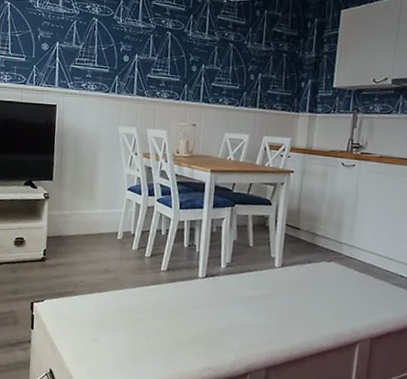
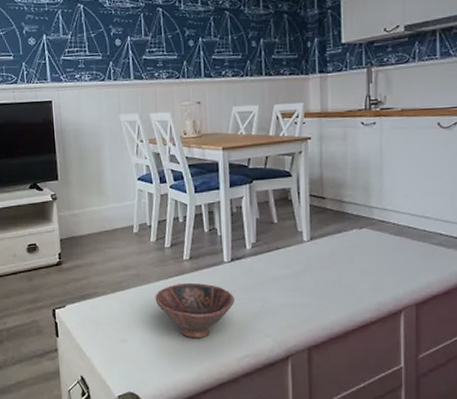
bowl: none [129,292,205,347] -> present [155,282,235,339]

